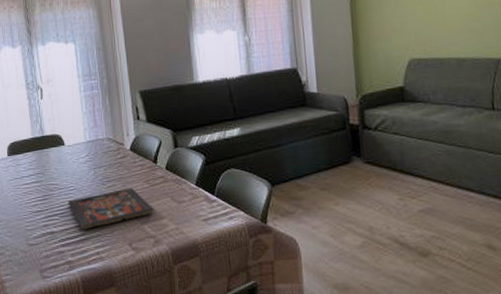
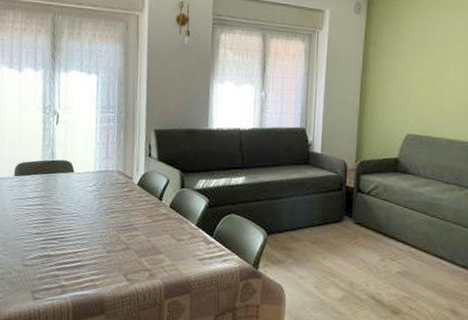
board game: present [68,187,154,230] -> none [69,220,153,257]

